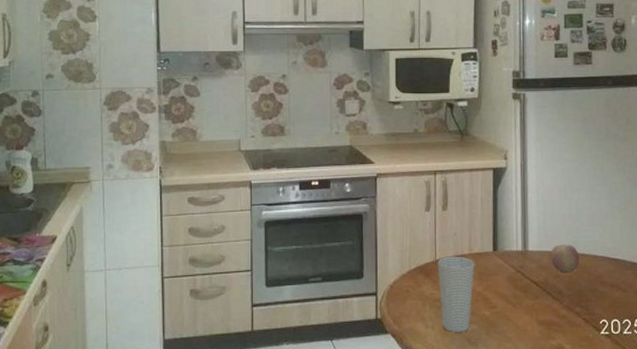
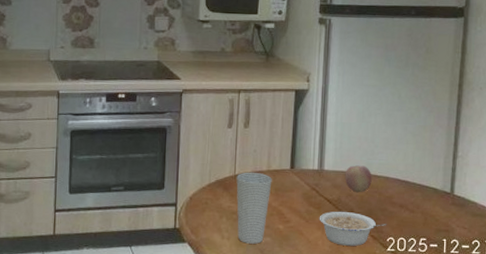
legume: none [526,293,599,330] -> present [319,211,387,246]

